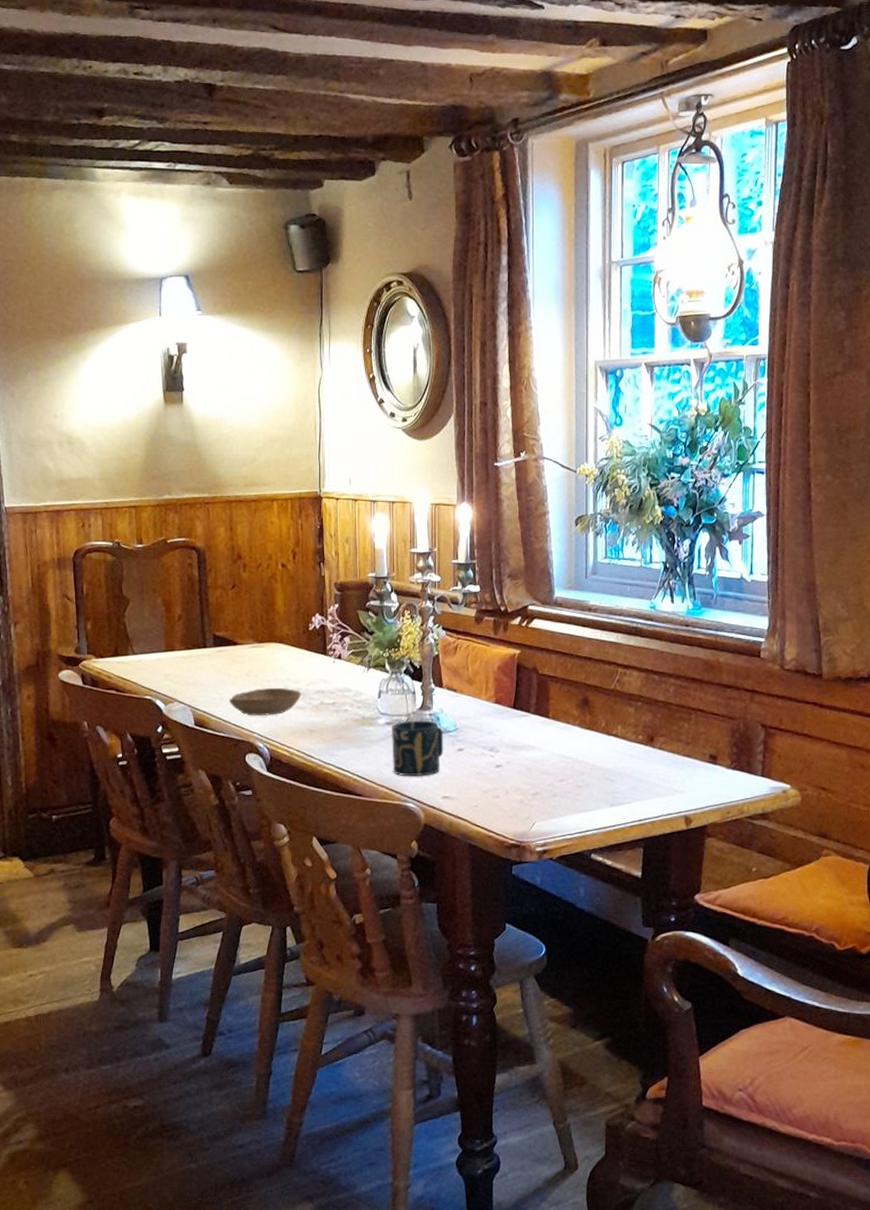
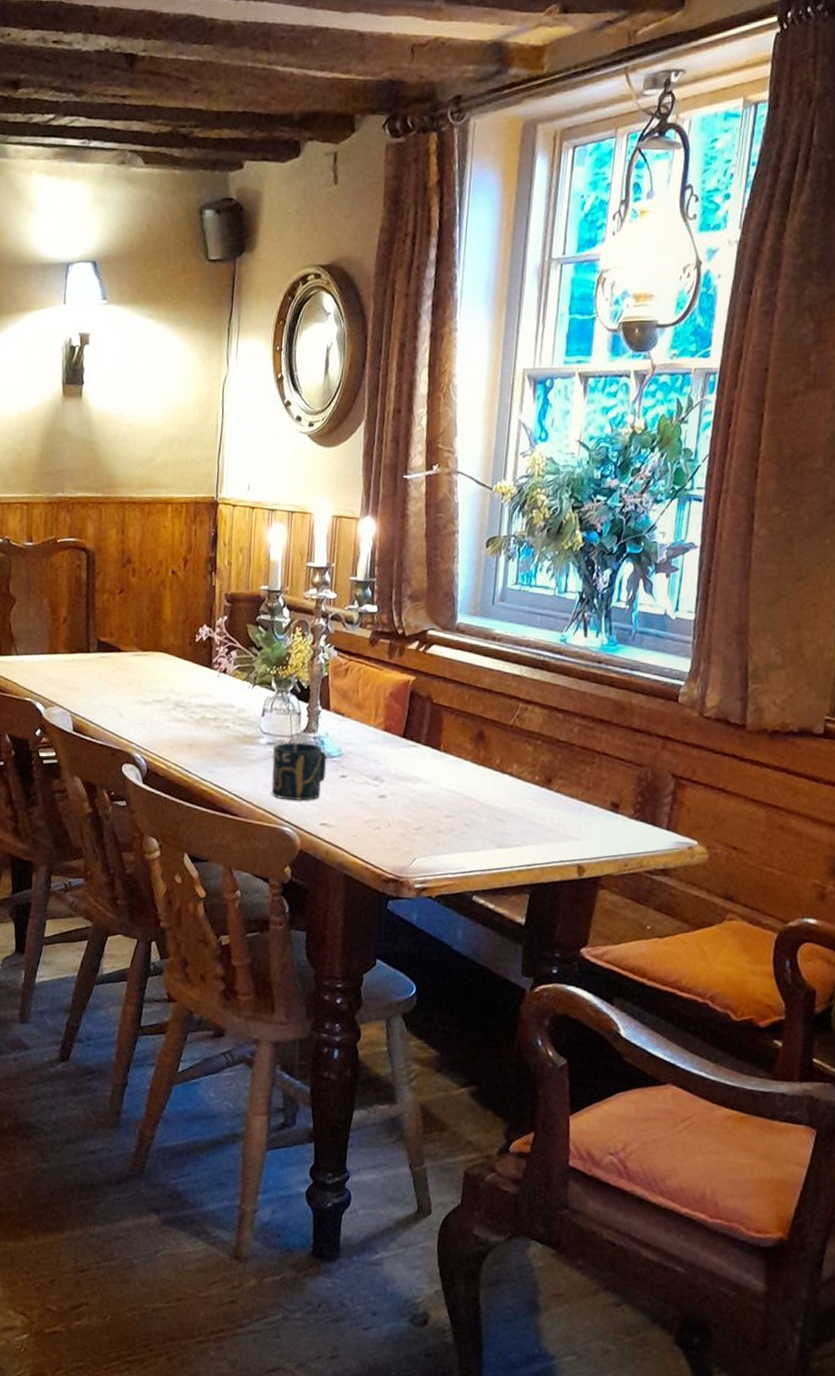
bowl: present [229,687,302,717] -> none [109,698,183,727]

